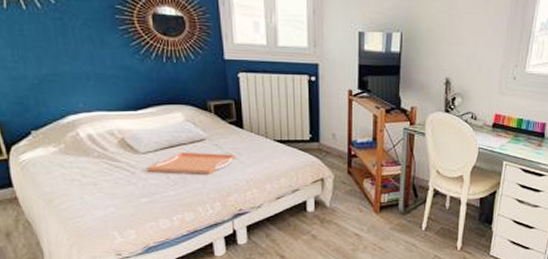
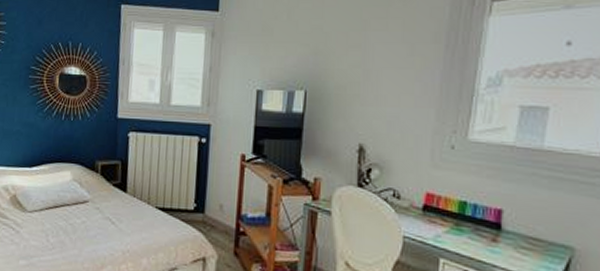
serving tray: present [147,151,237,174] -> none [30,213,116,241]

